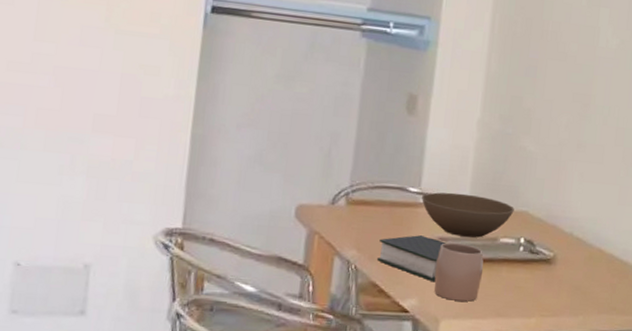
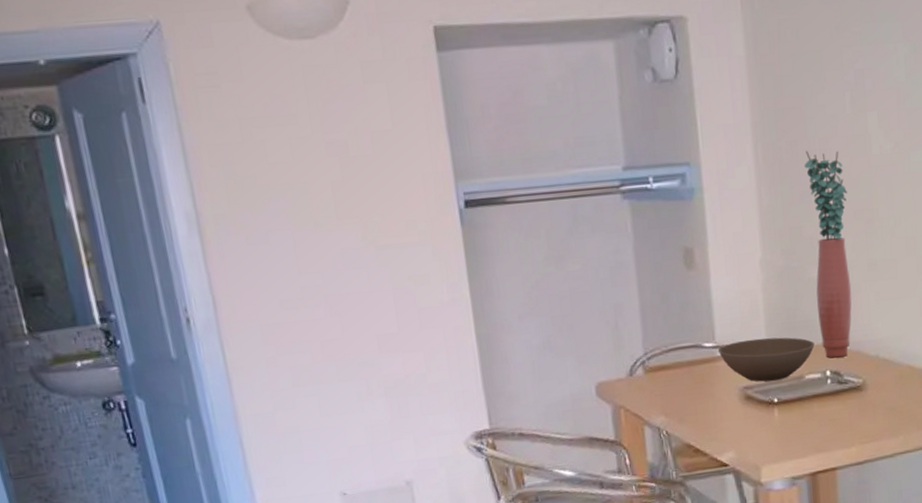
book: present [377,235,446,283] -> none [685,388,752,432]
mug: present [434,243,484,302] -> none [745,388,795,446]
vase: none [521,30,570,228] -> present [804,151,852,358]

